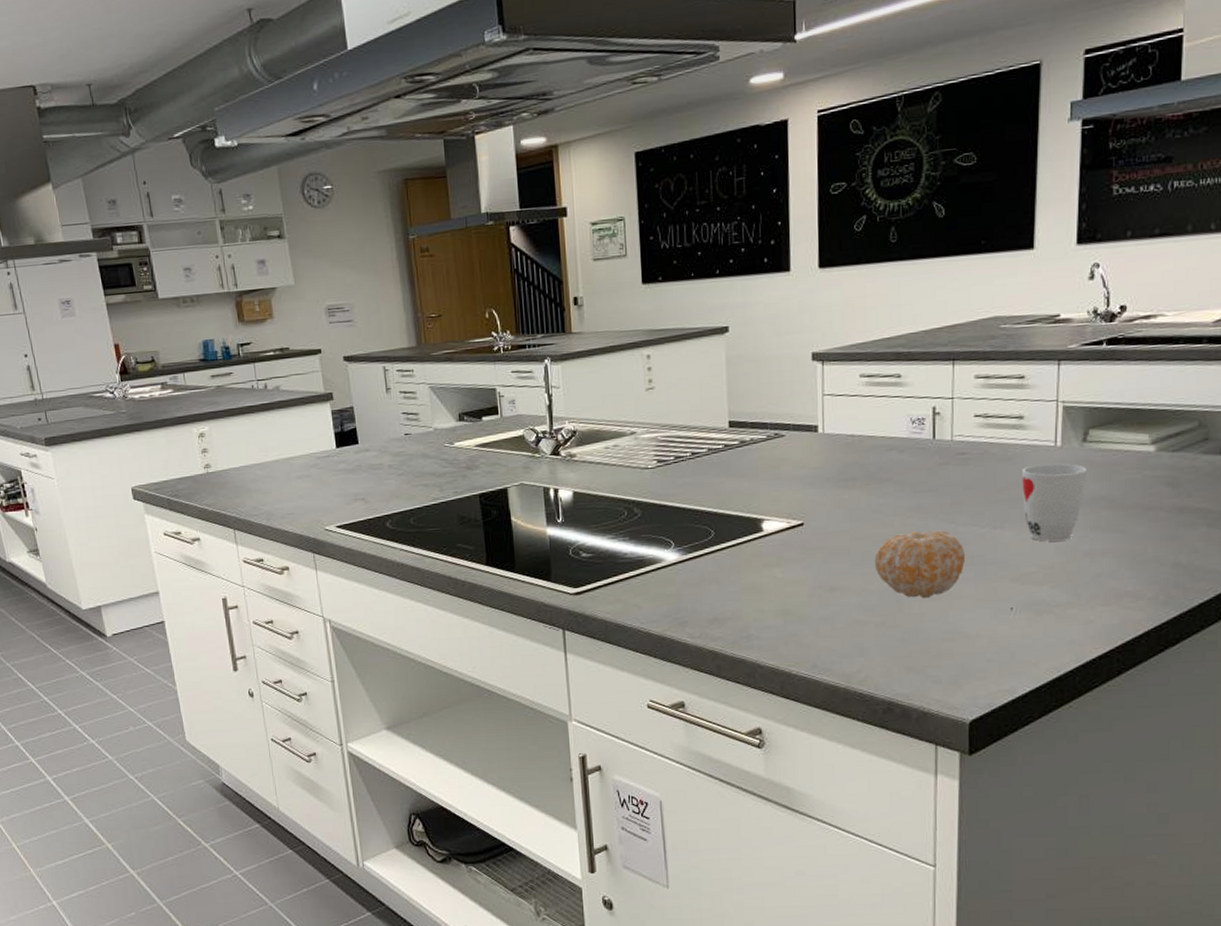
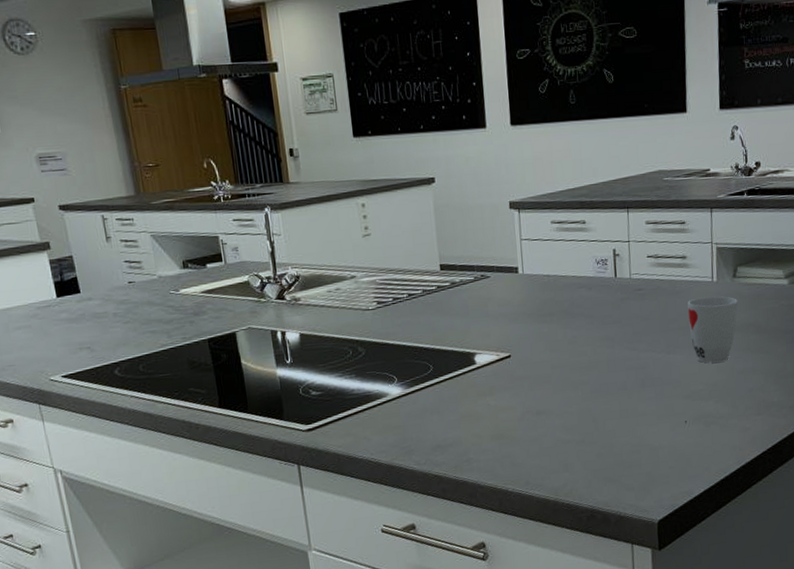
fruit: present [874,530,966,599] -> none [572,357,647,418]

